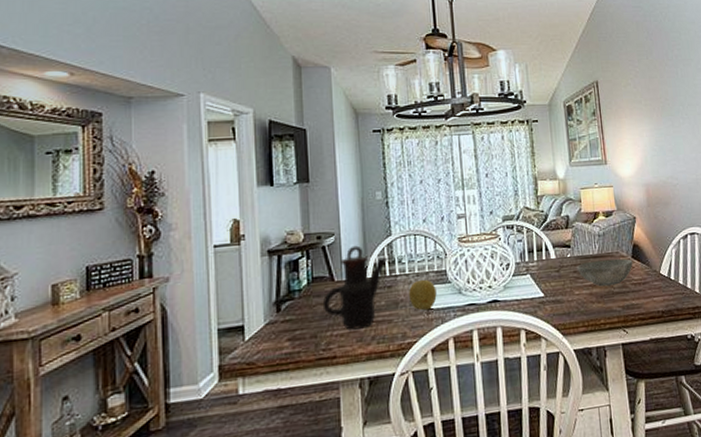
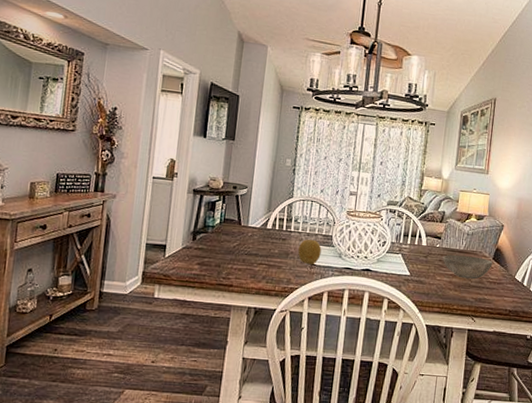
teapot: present [322,245,388,330] -> none [228,199,287,268]

